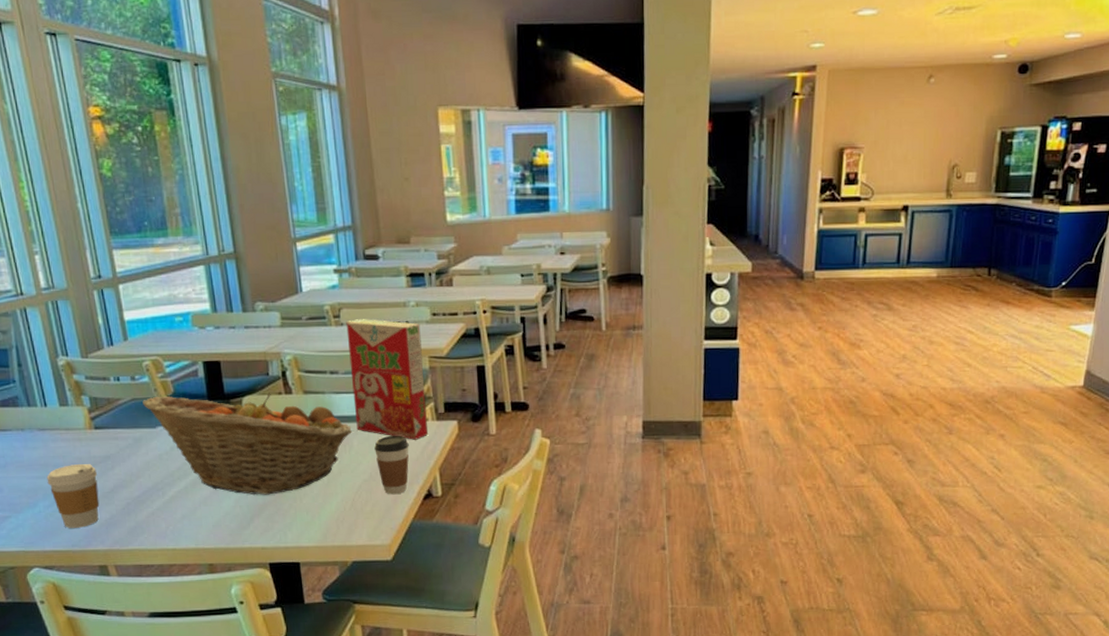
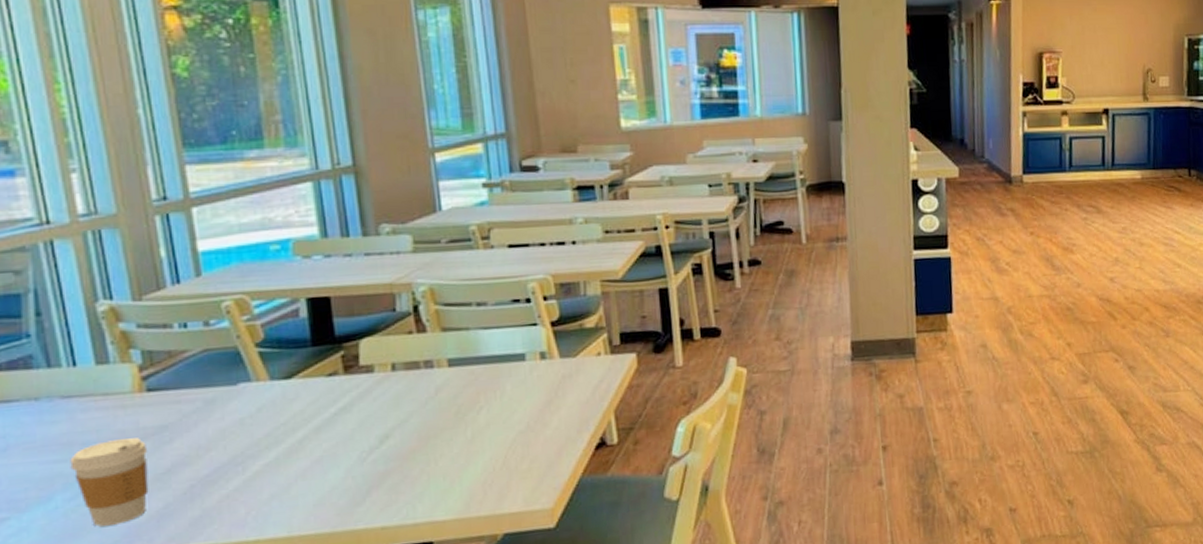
fruit basket: present [142,393,352,495] -> none [219,332,504,462]
cereal box: present [346,319,429,440] -> none [497,239,601,379]
coffee cup: present [374,435,409,495] -> none [533,374,577,447]

